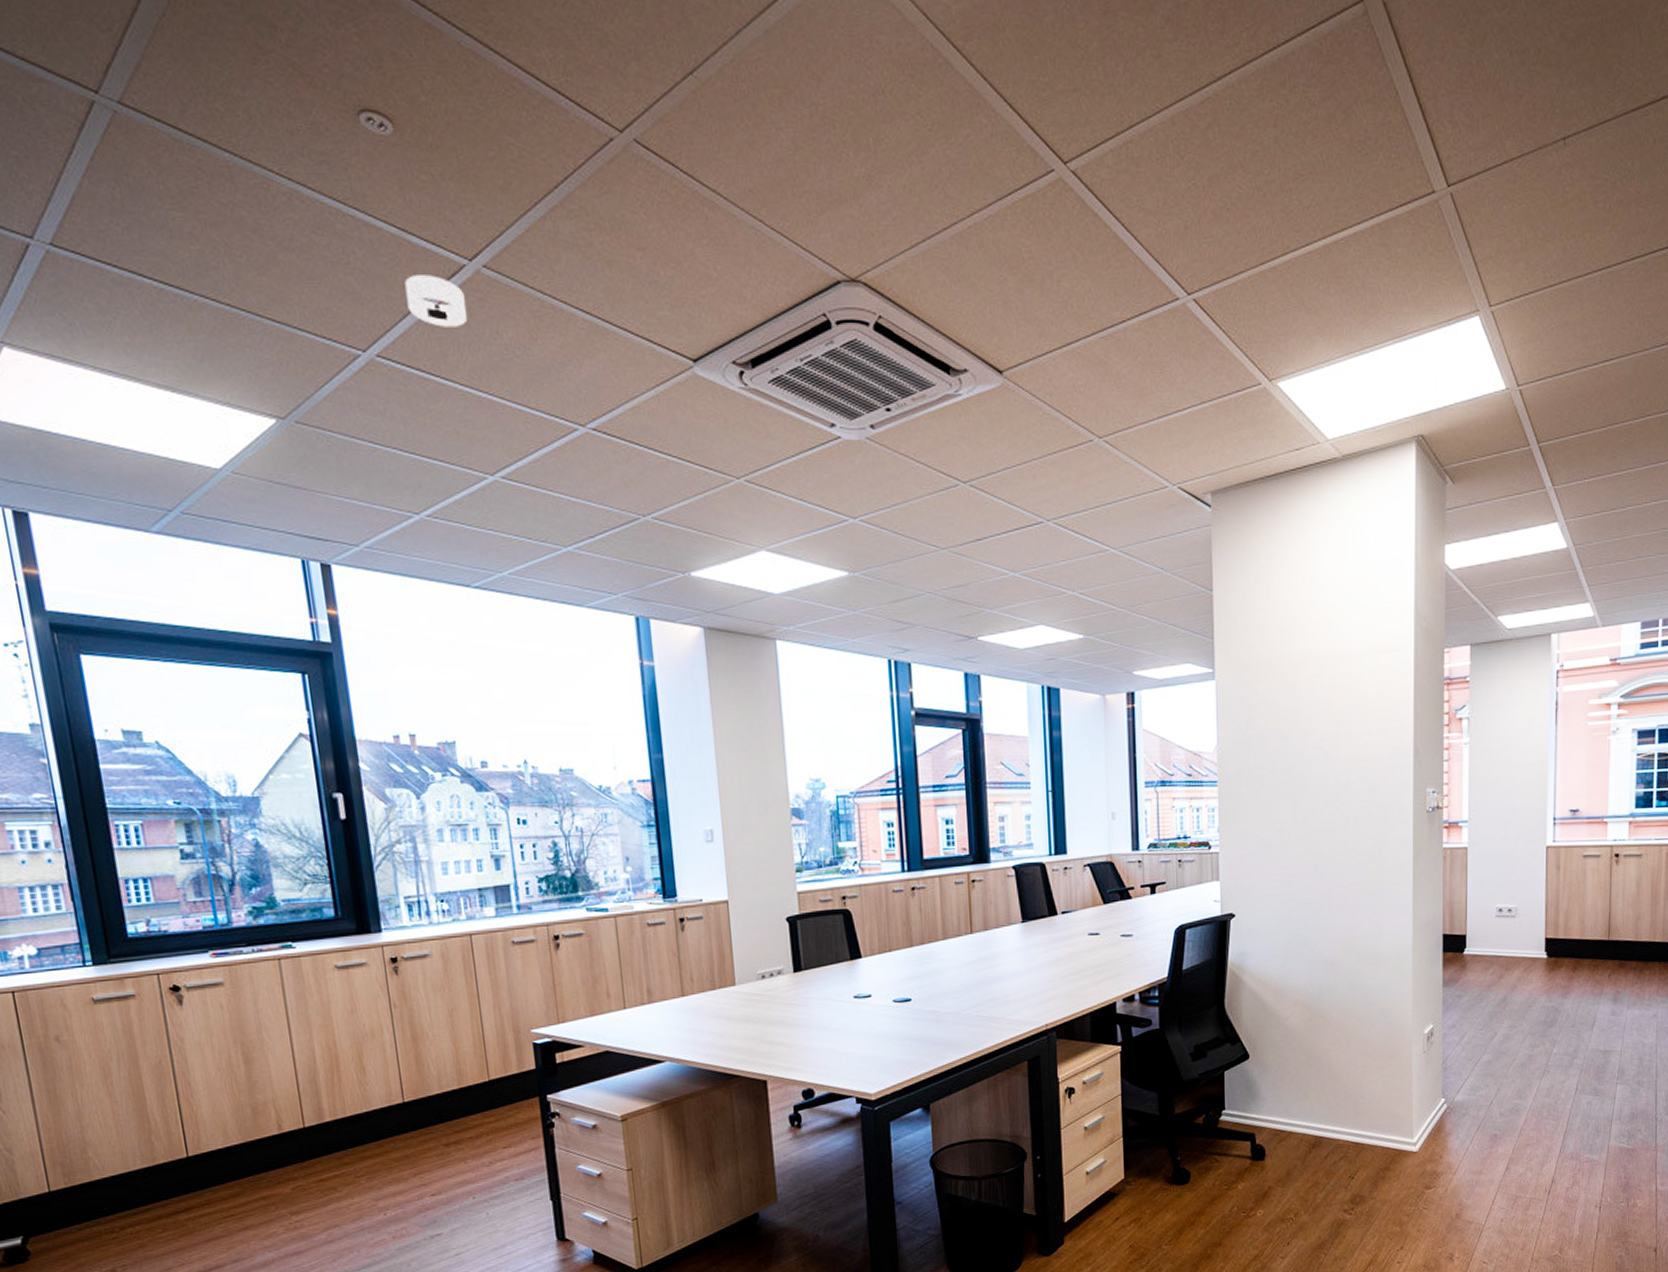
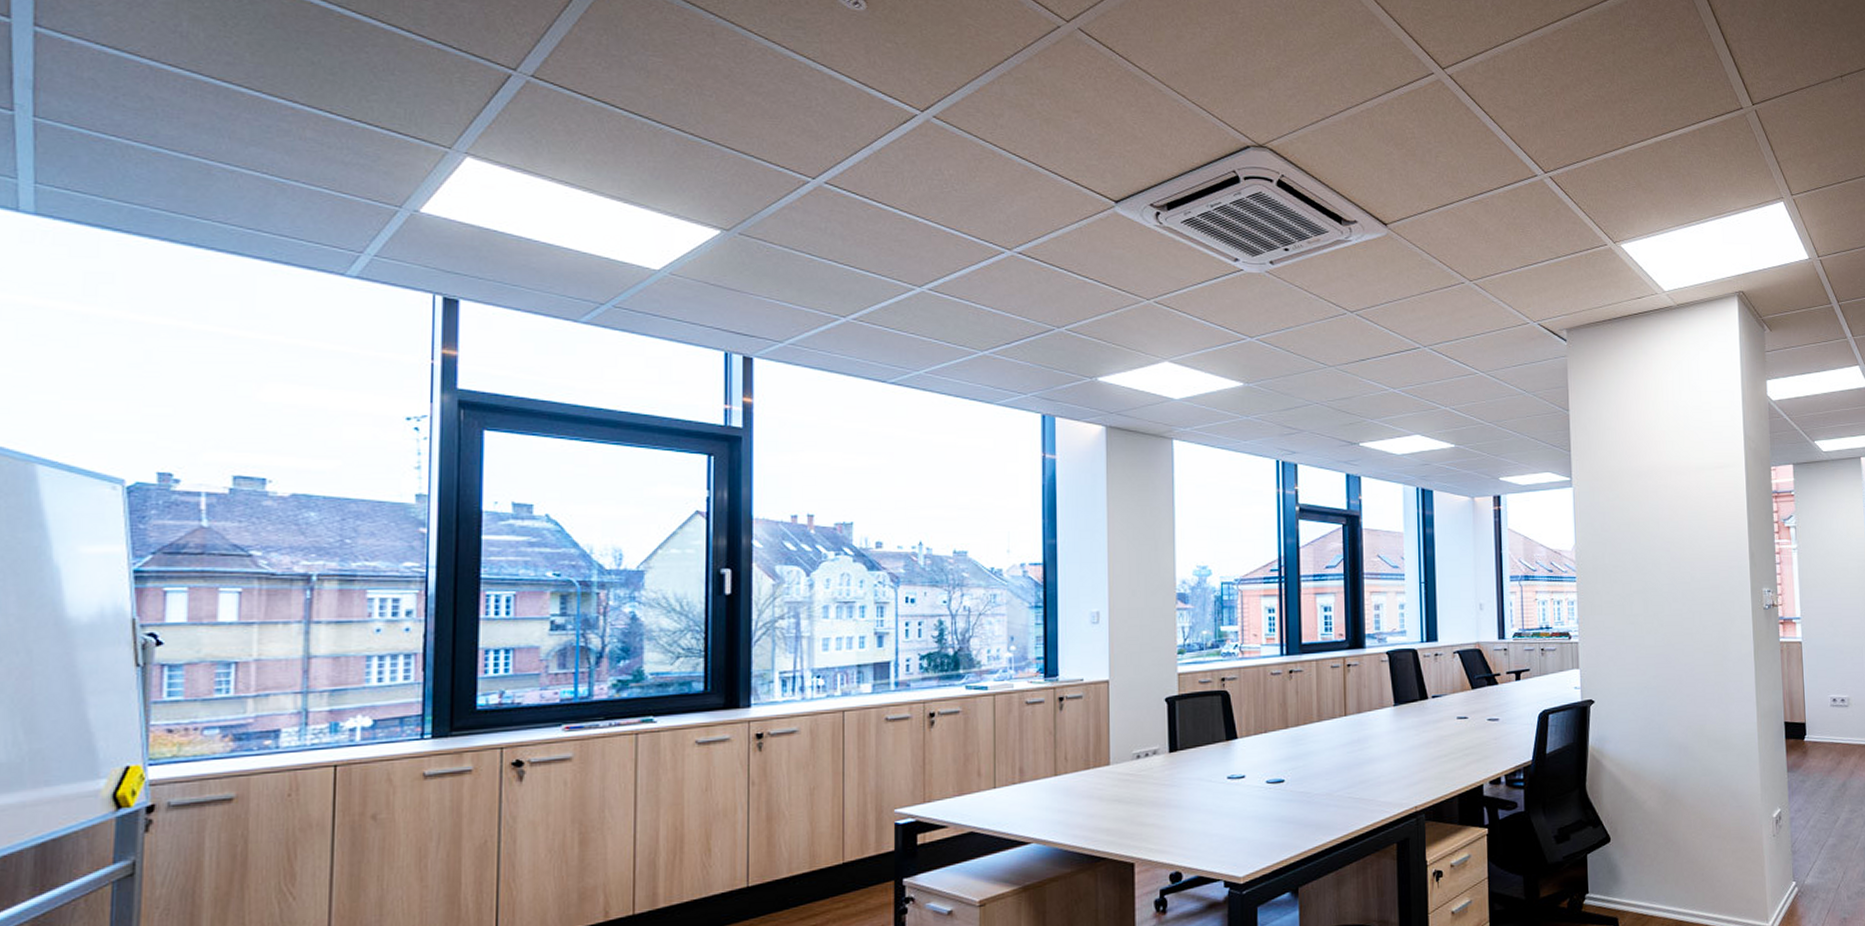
smoke detector: present [404,275,468,327] -> none [860,120,914,164]

